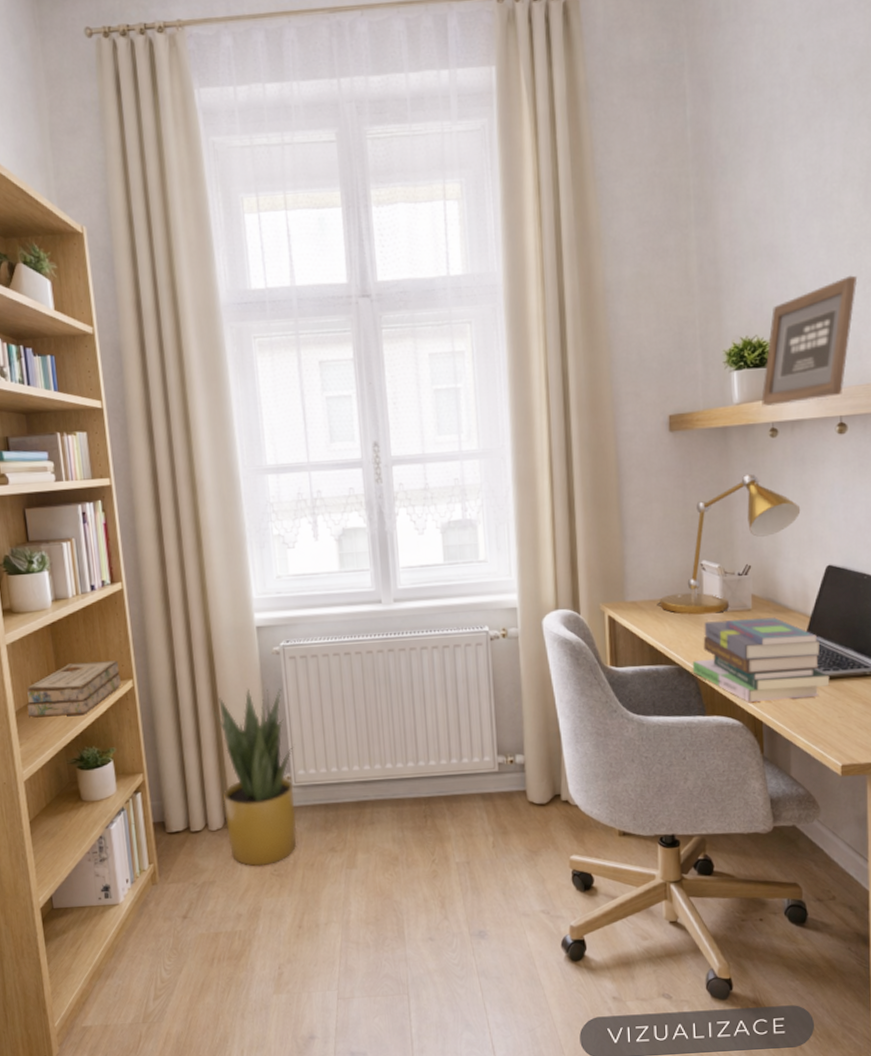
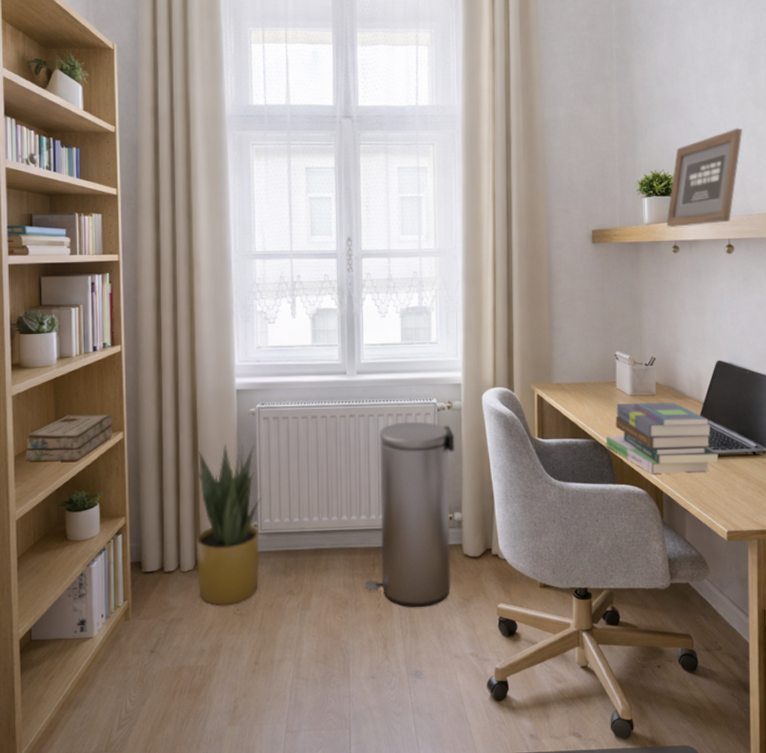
pedal bin: none [416,653,515,862] -> present [365,421,455,608]
desk lamp: present [657,474,801,615] -> none [578,282,696,397]

